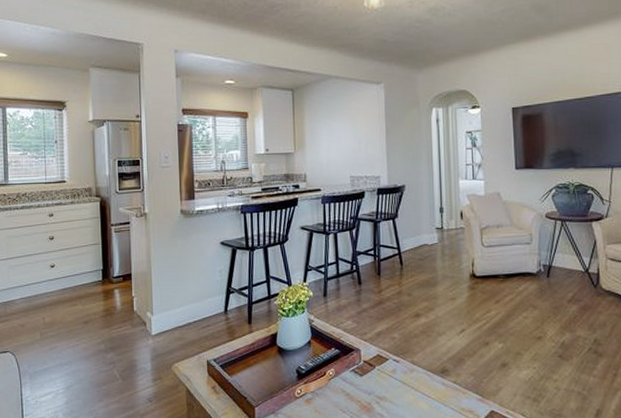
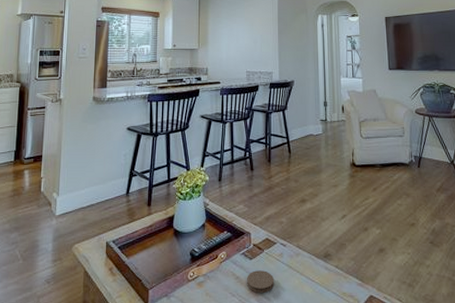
coaster: none [358,387,388,409] -> present [247,270,275,293]

